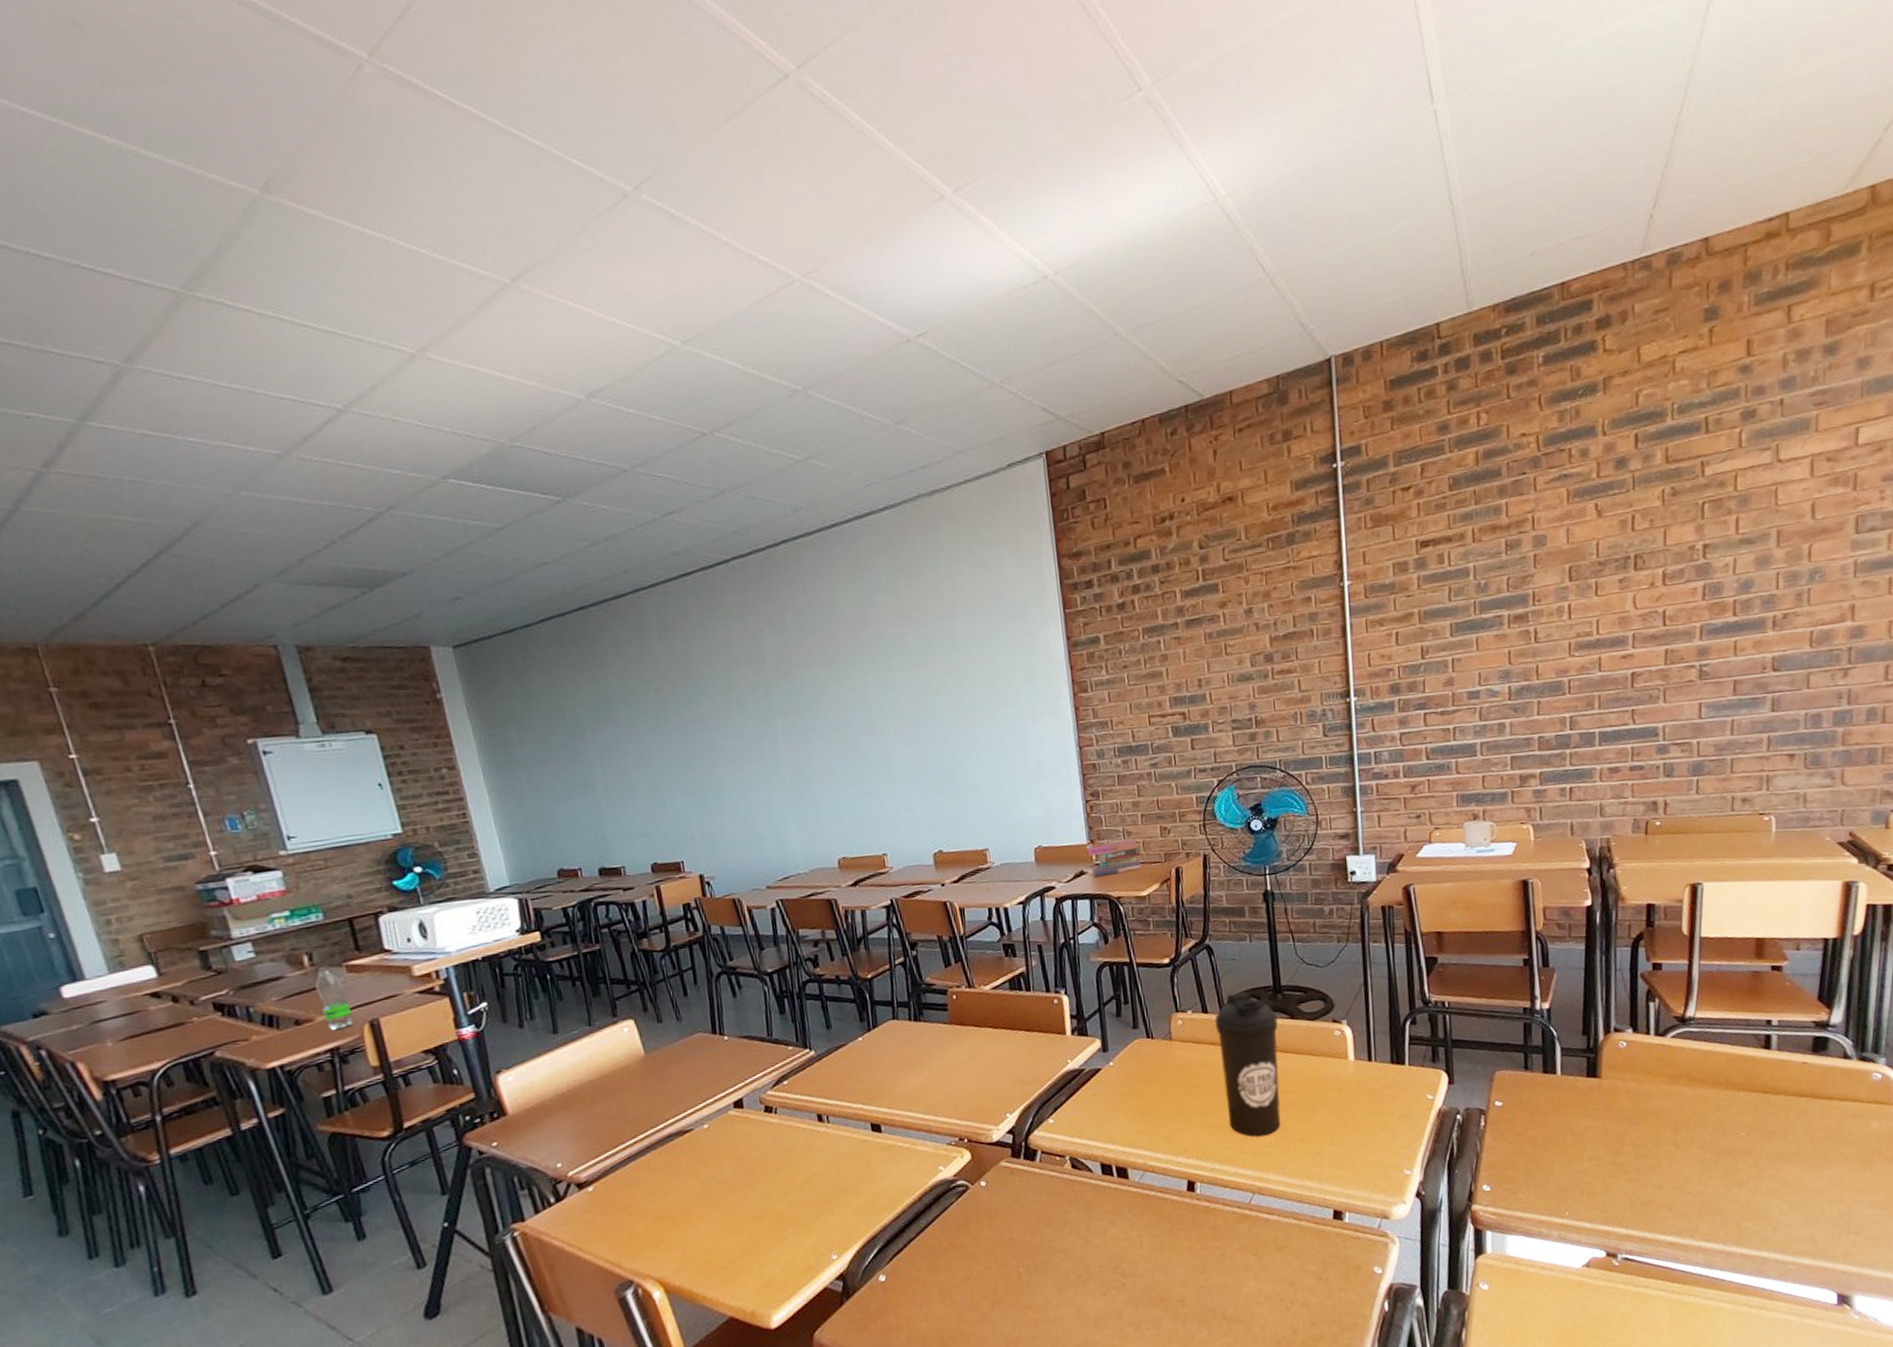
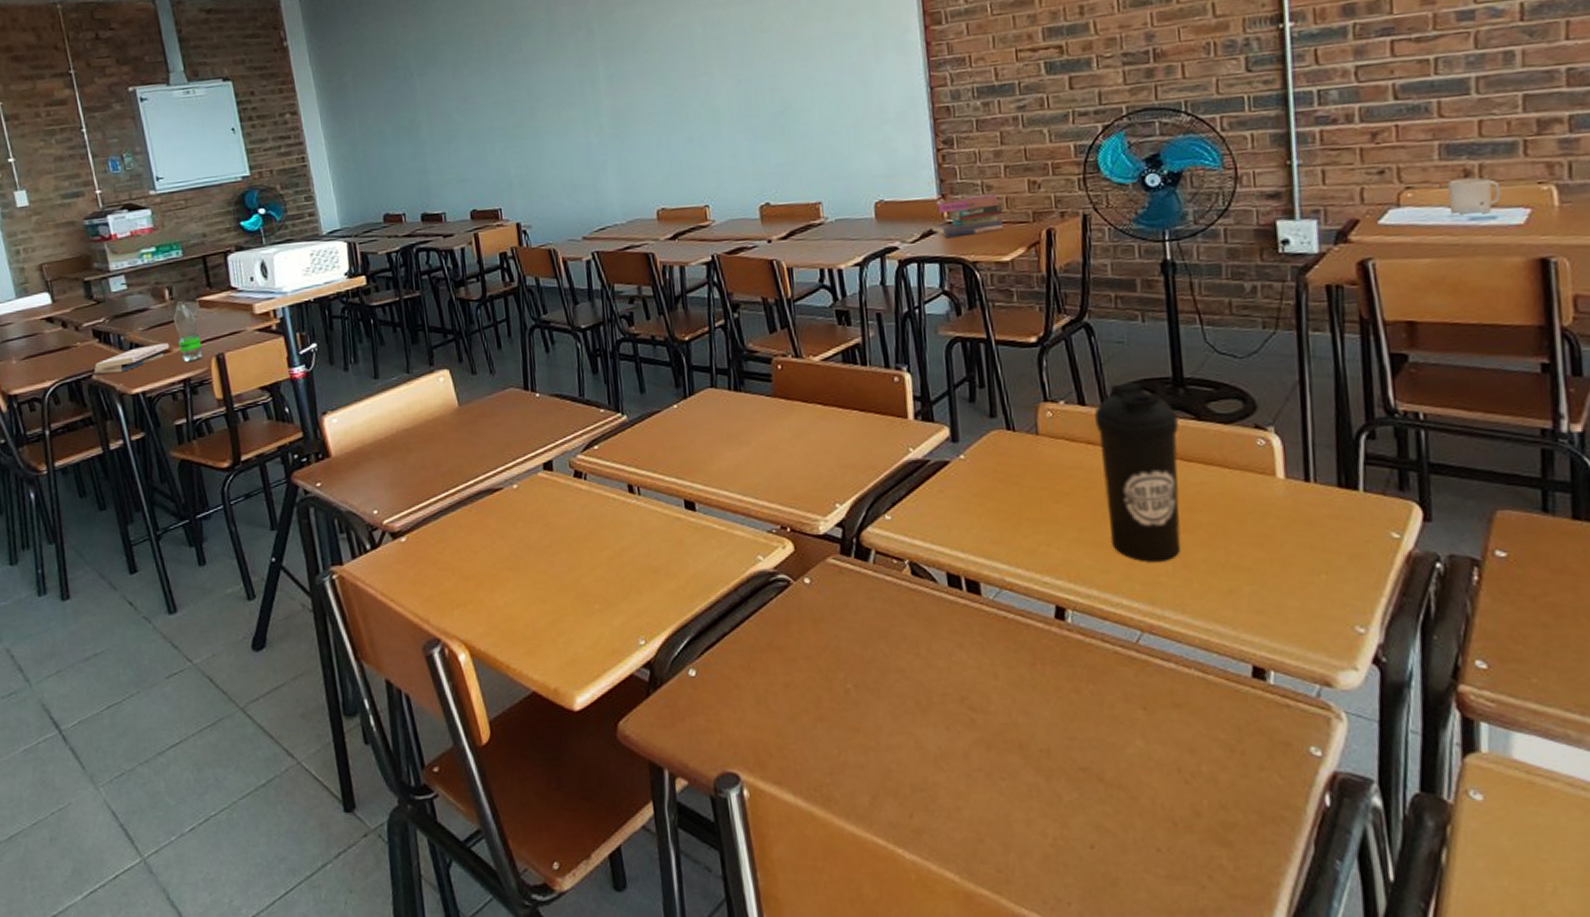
books: none [216,1011,312,1052] -> present [93,342,169,376]

